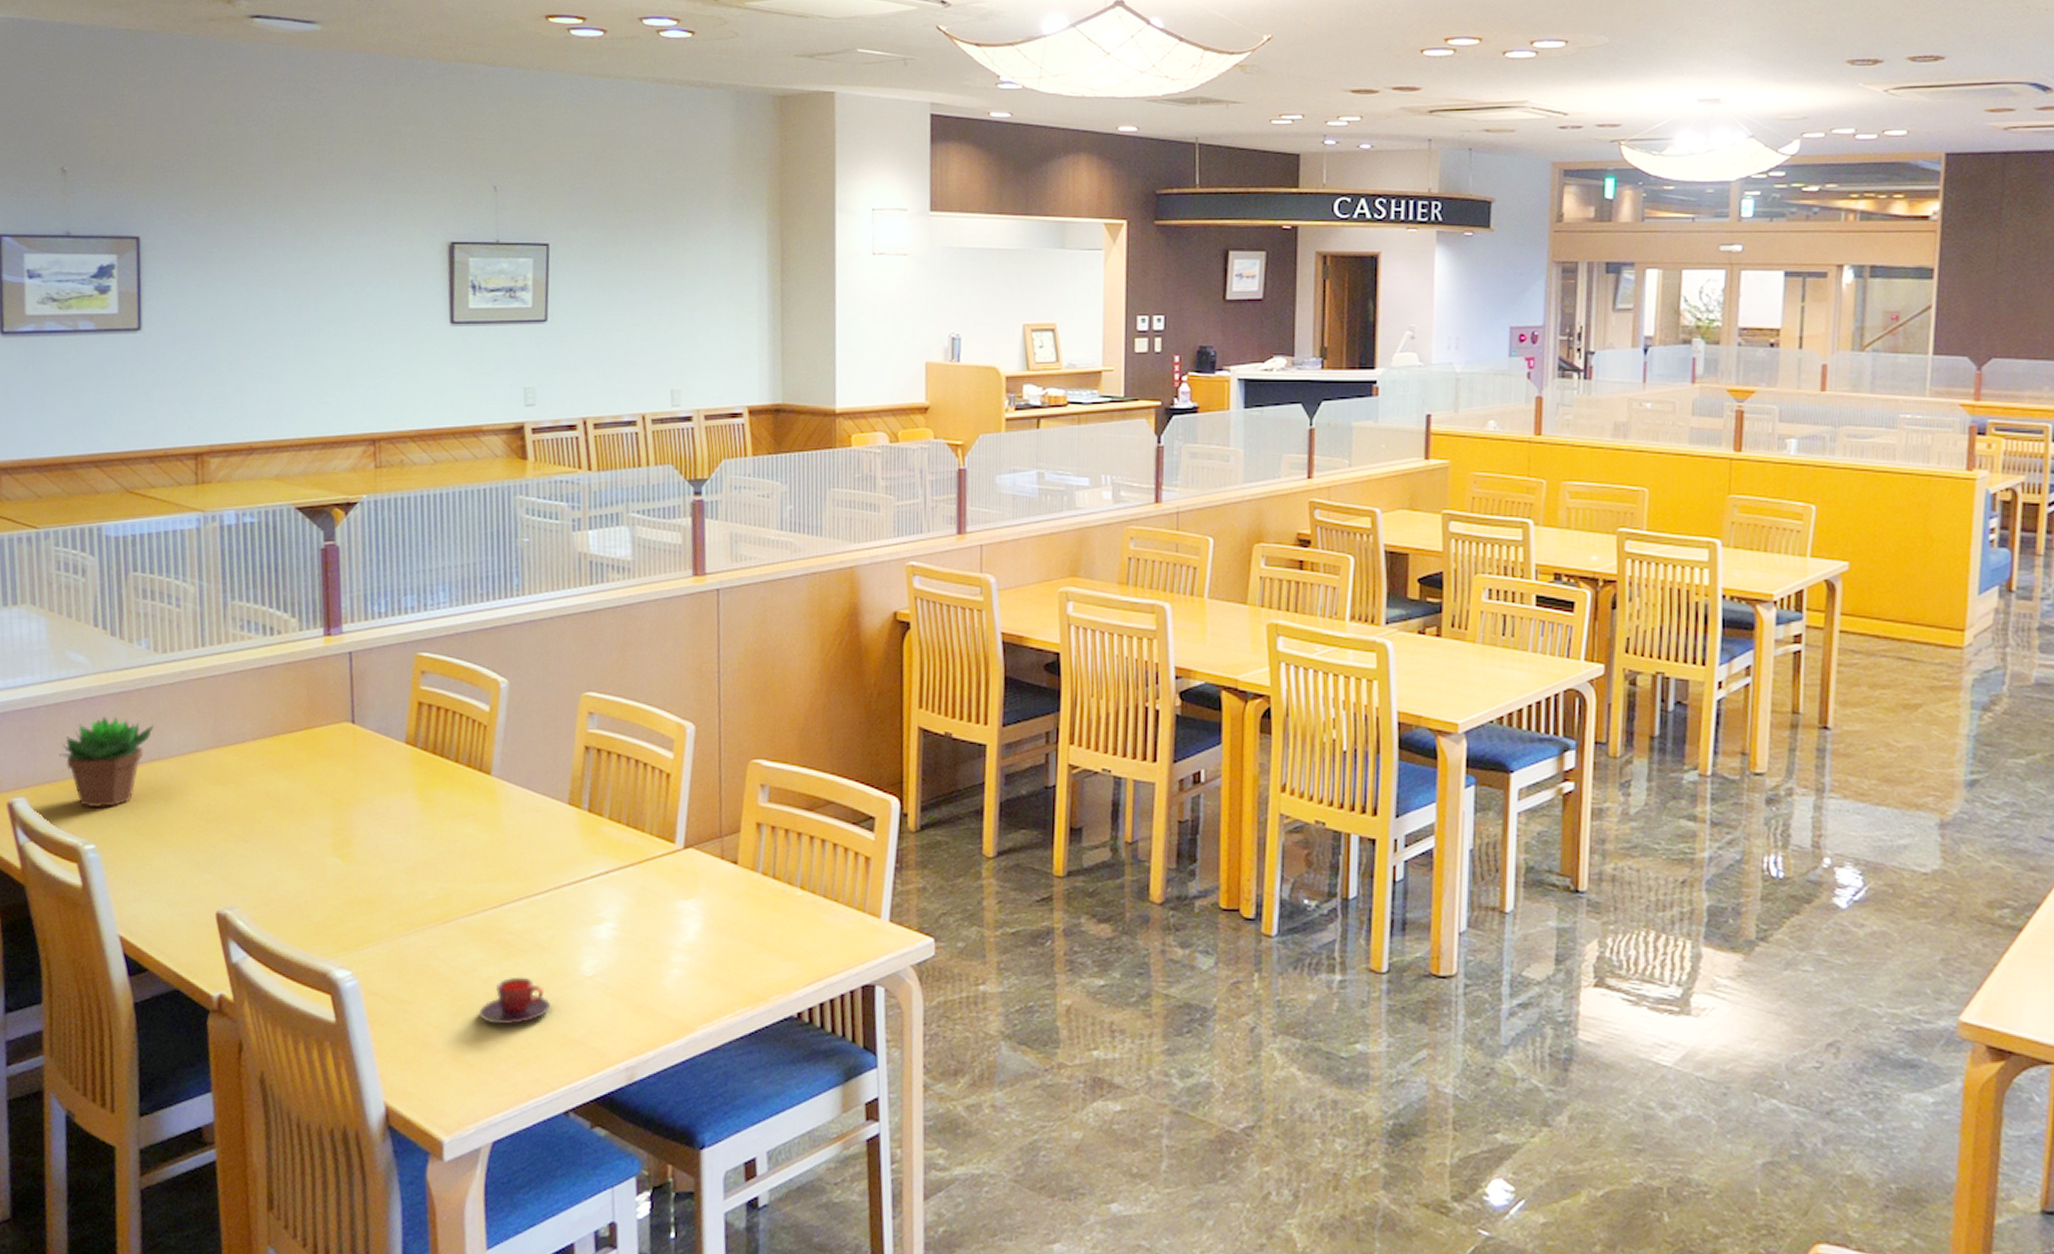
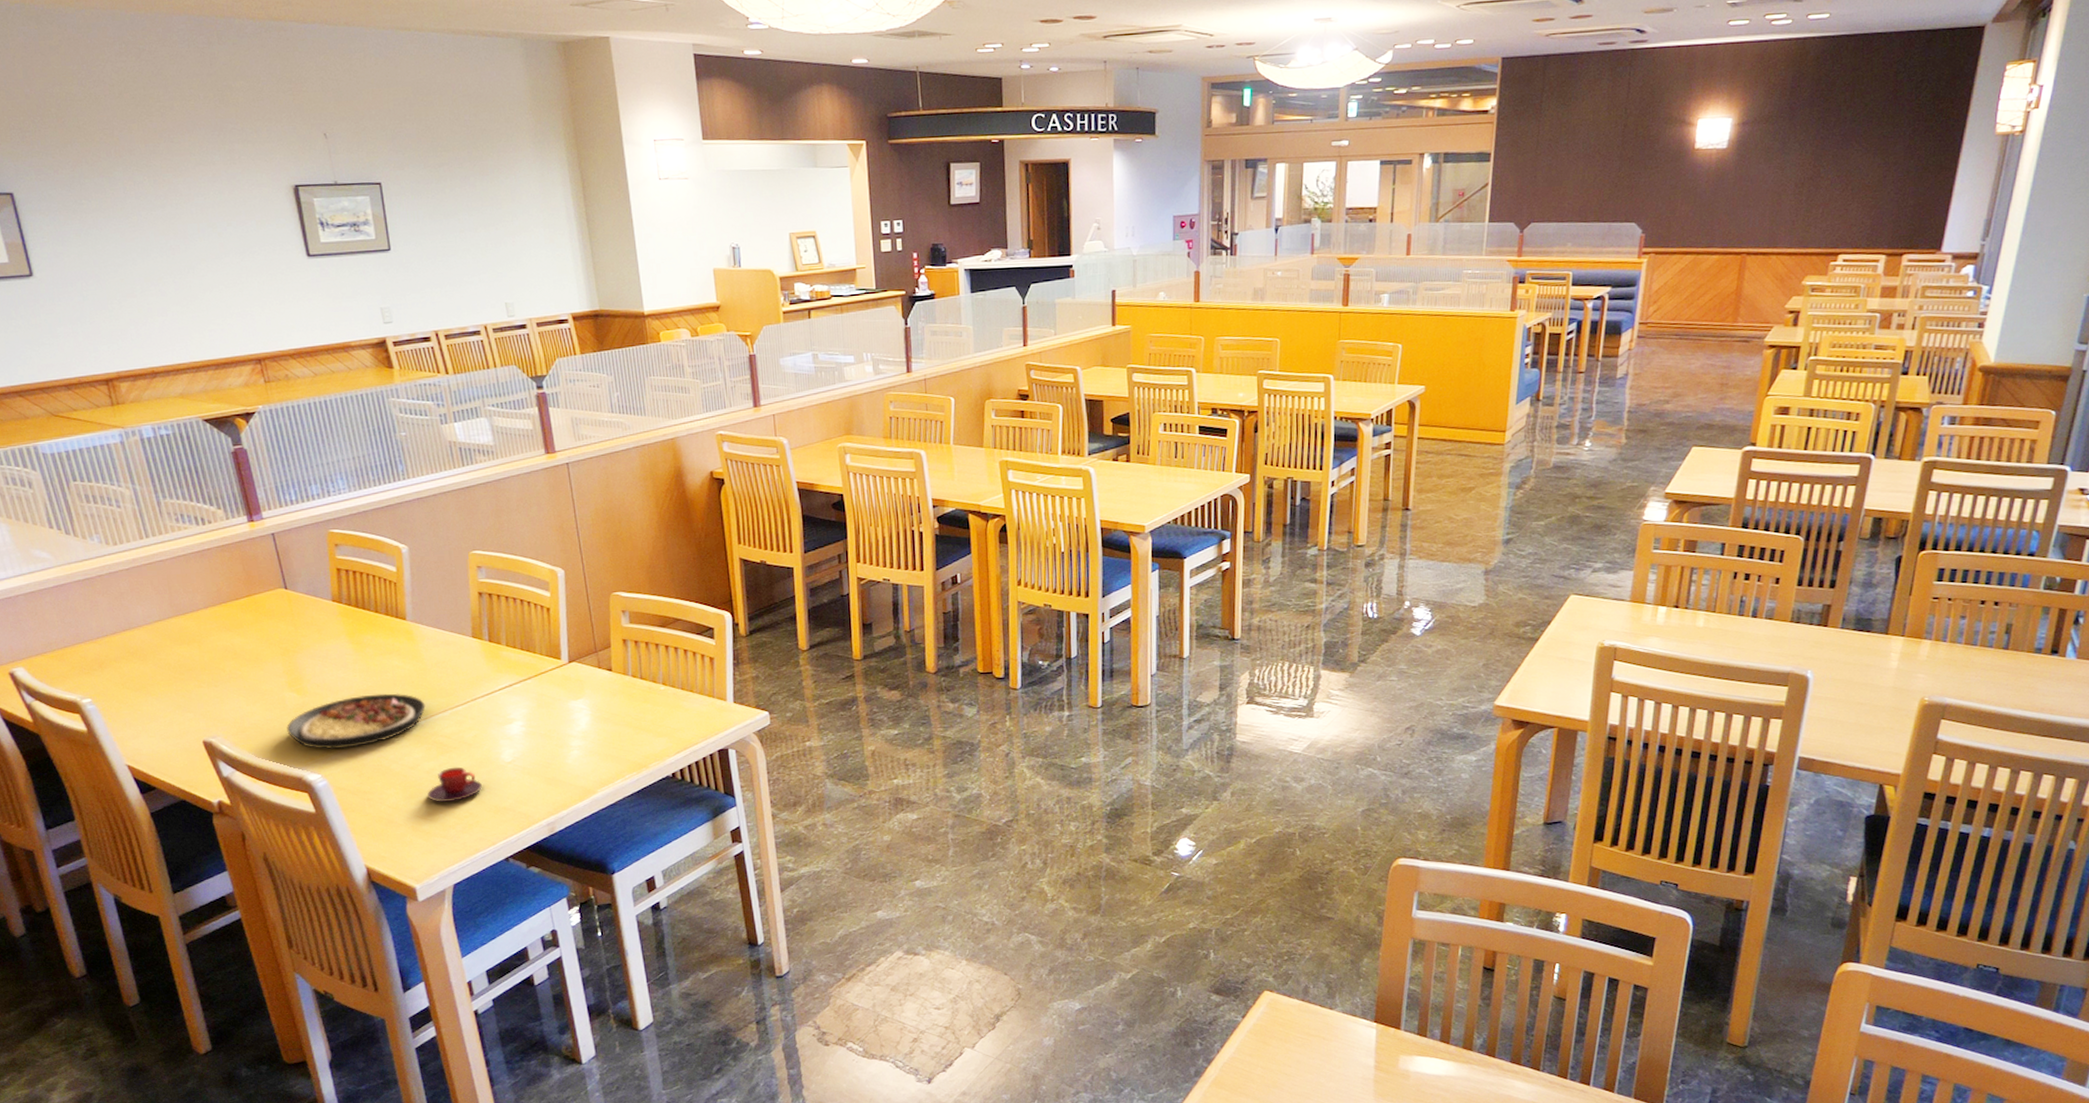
succulent plant: present [59,716,154,807] -> none [44,598,120,670]
plate: none [320,869,496,940] -> present [287,693,426,750]

